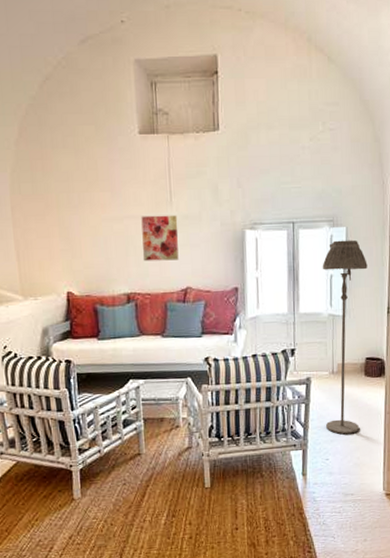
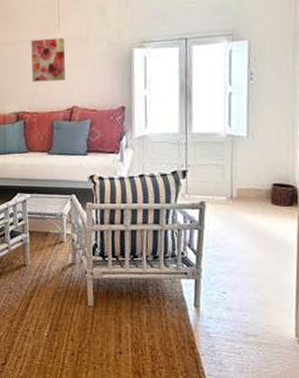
floor lamp: present [322,239,368,435] -> none [219,53,275,268]

